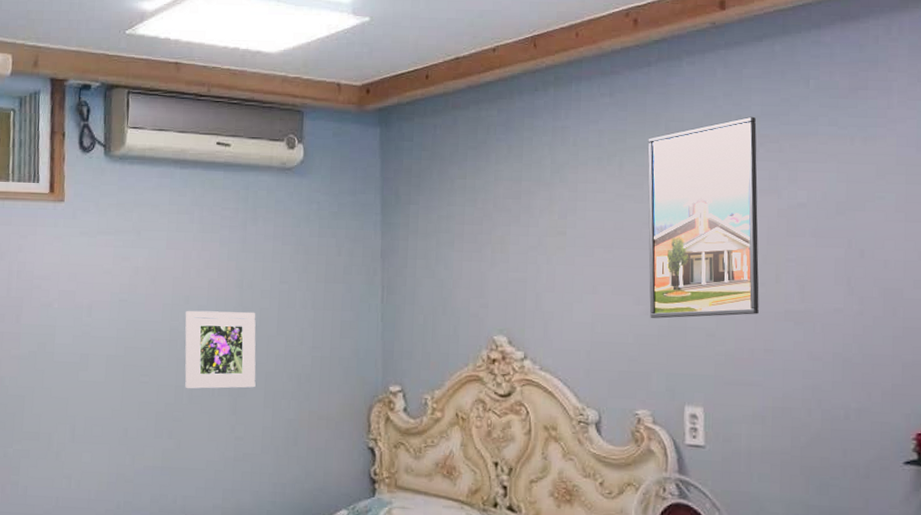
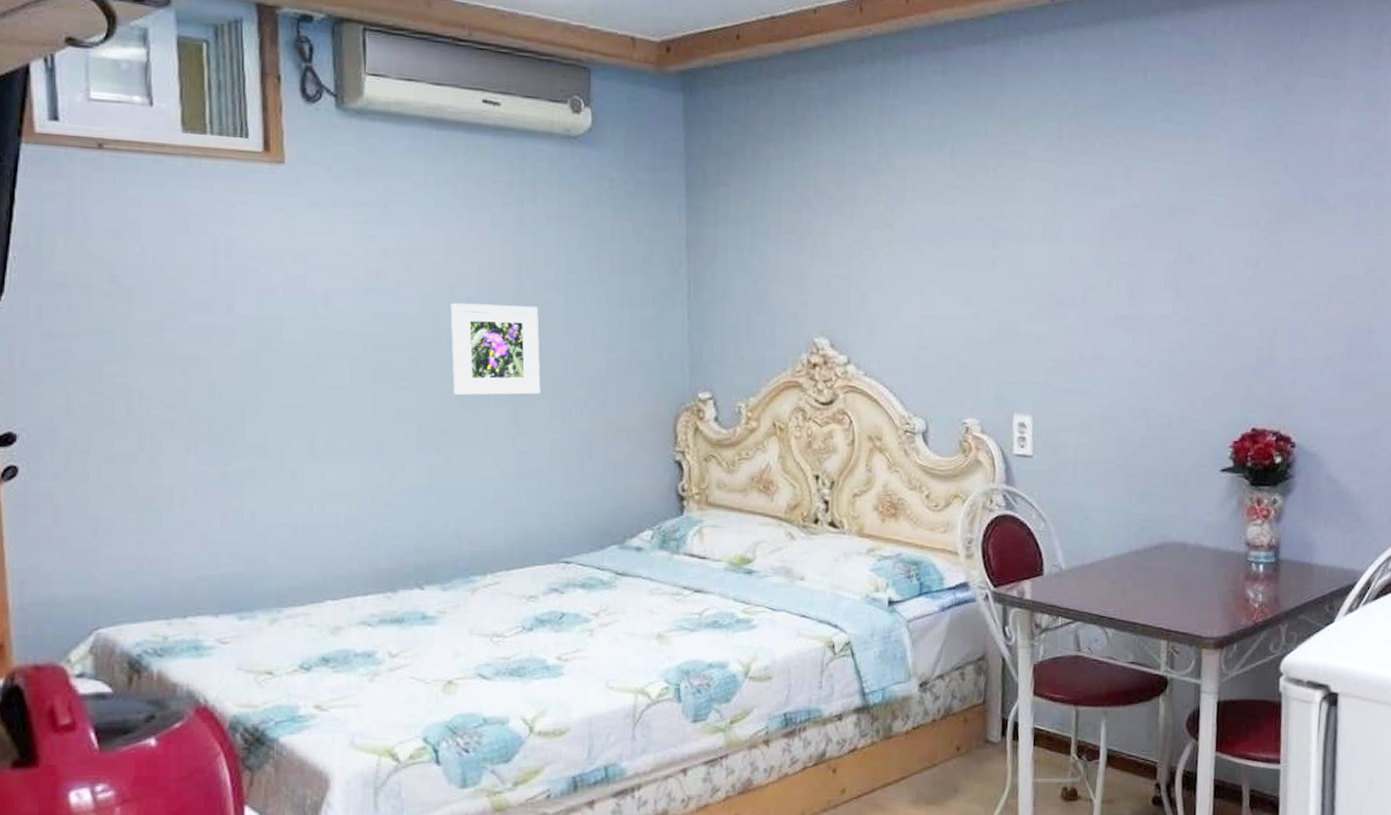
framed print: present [647,116,759,319] -> none [980,106,1093,322]

